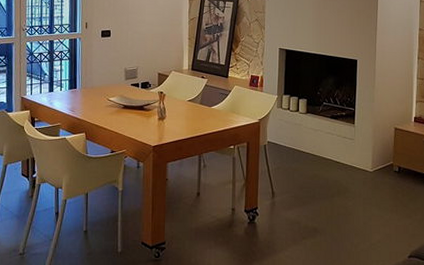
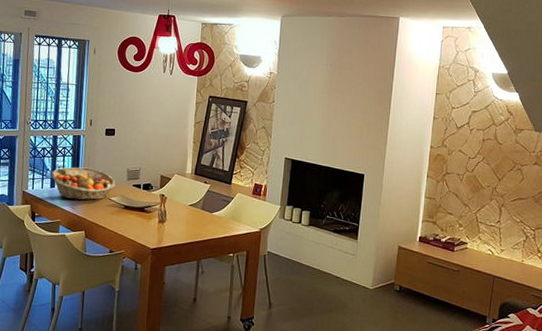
fruit basket: none [49,70,114,103] -> present [51,167,116,200]

